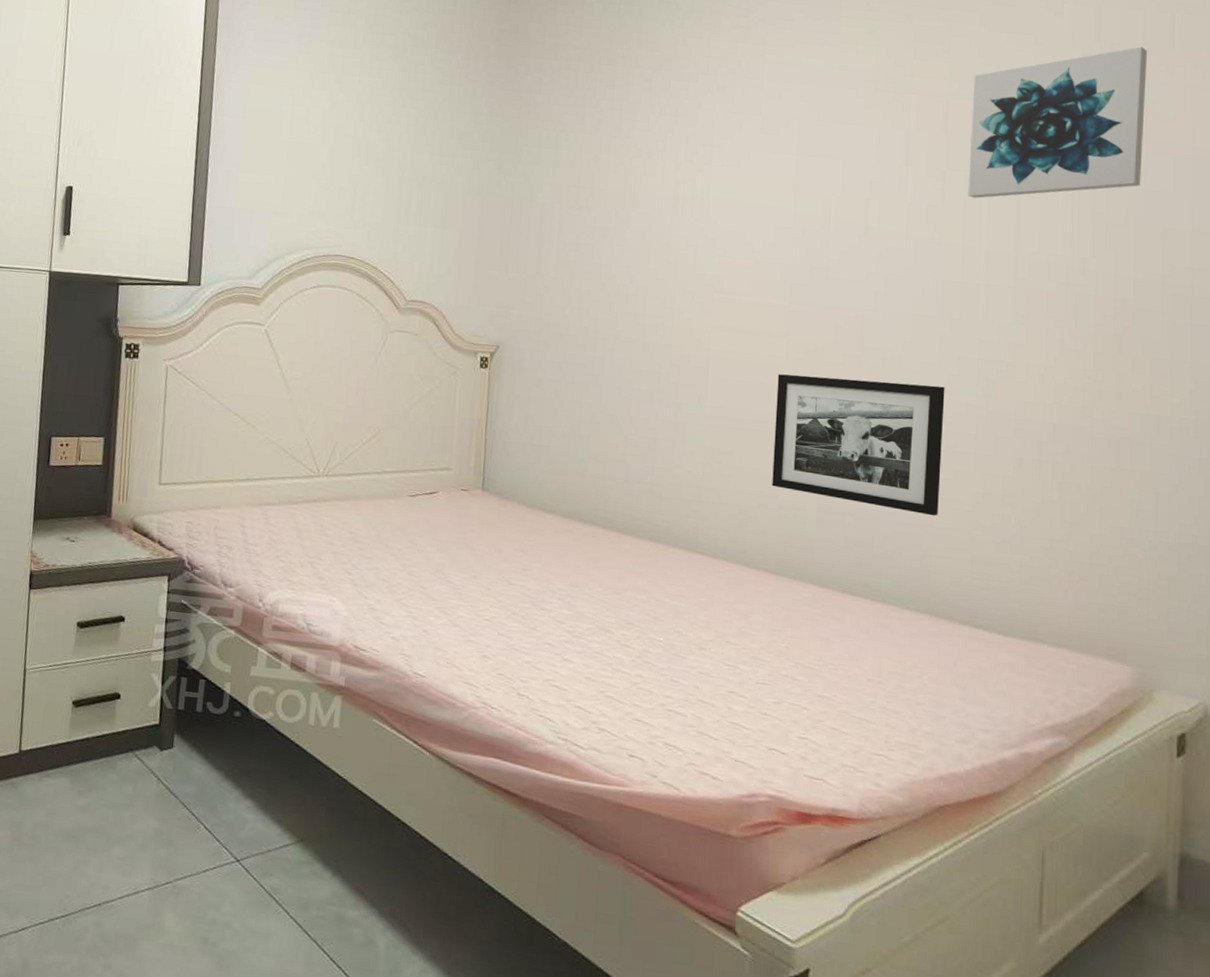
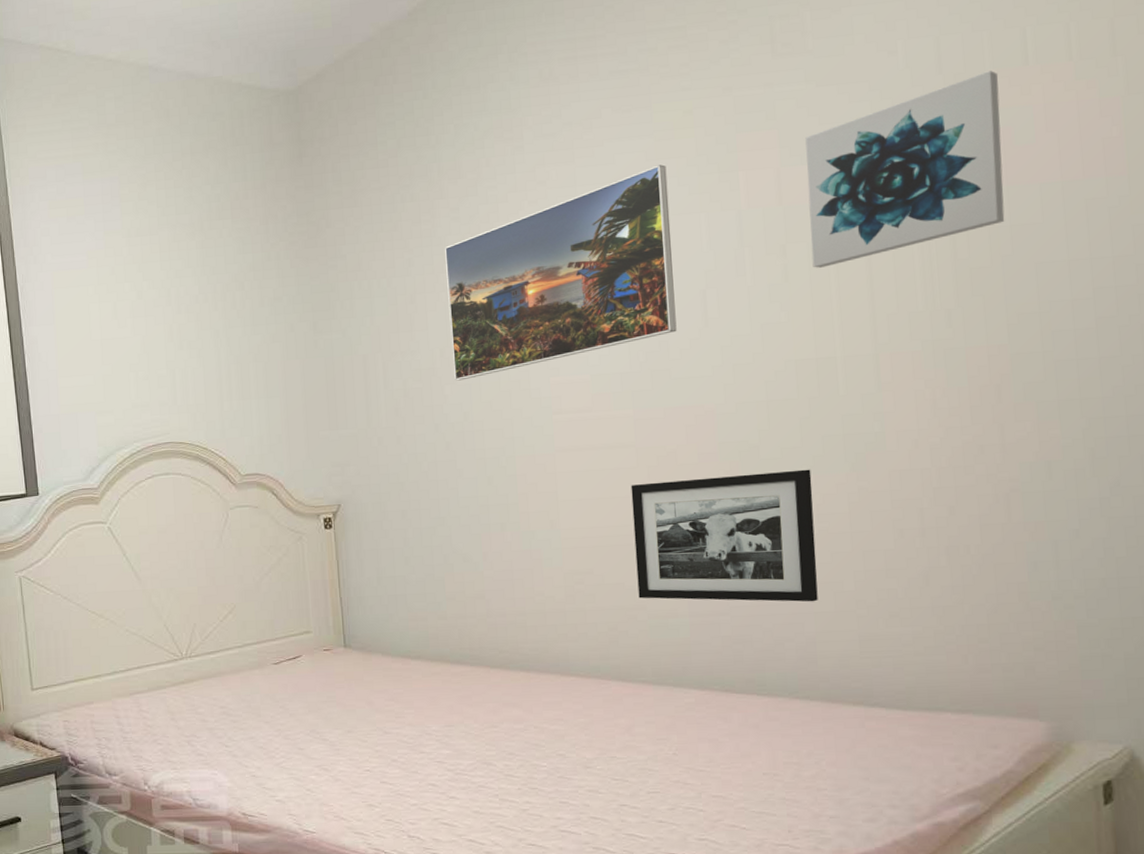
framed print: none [626,74,847,245] -> present [444,164,677,381]

